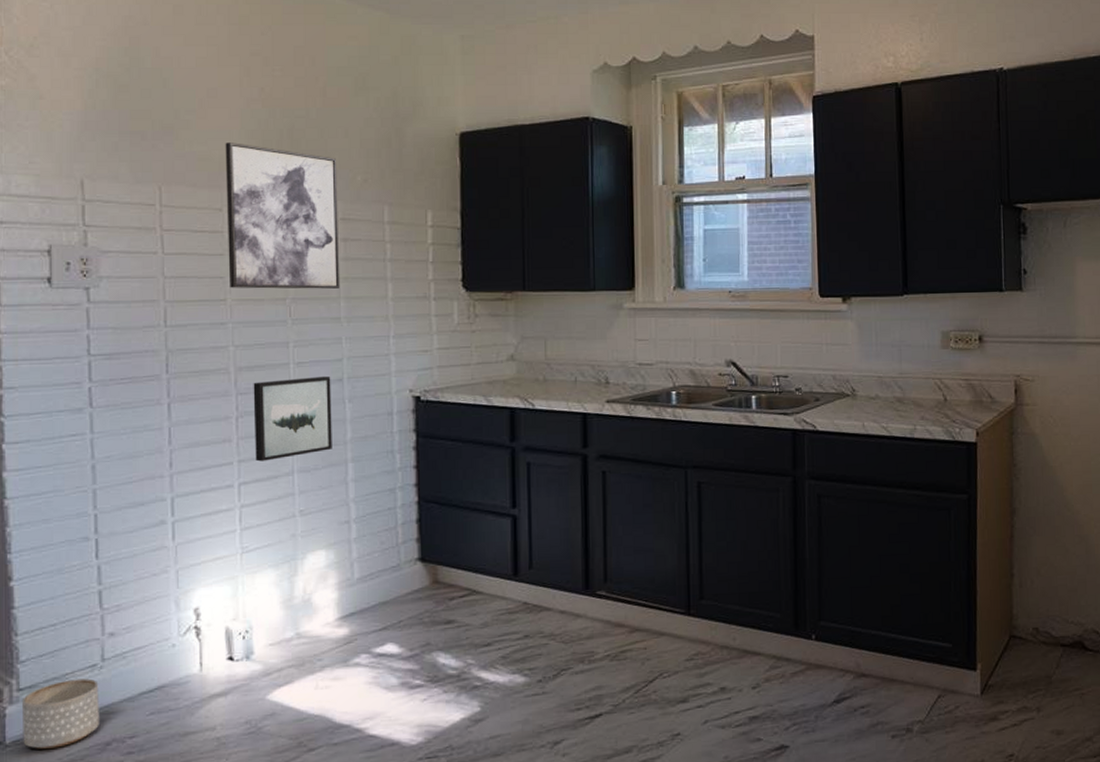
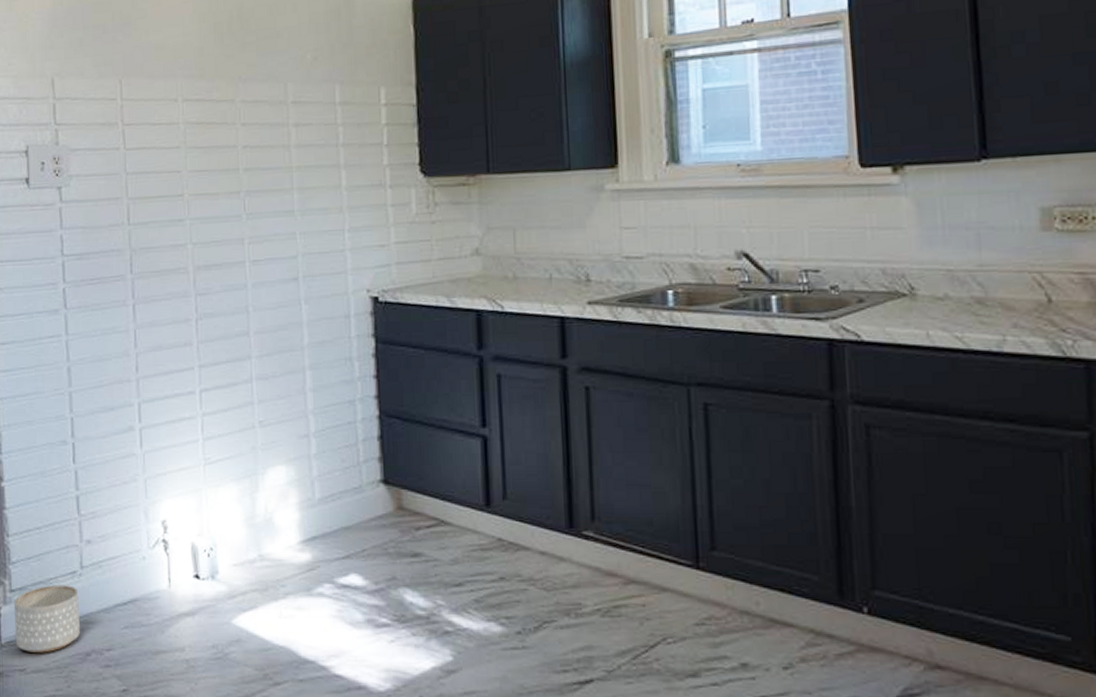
wall art: present [225,142,341,289] -> none [179,28,293,183]
wall art: present [253,376,332,462] -> none [211,274,290,367]

